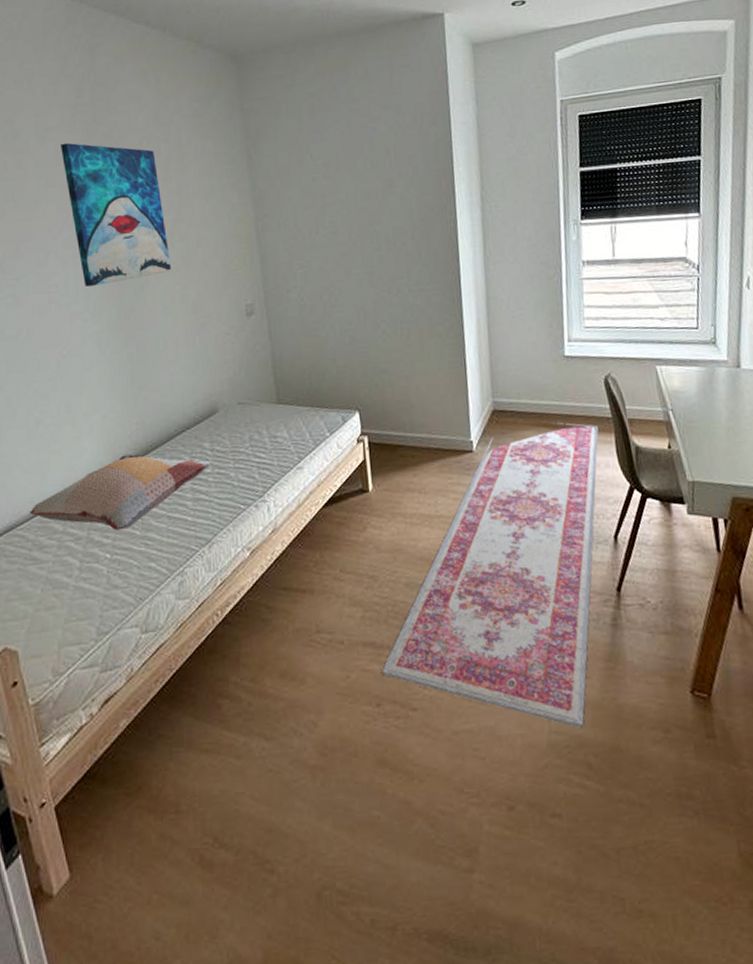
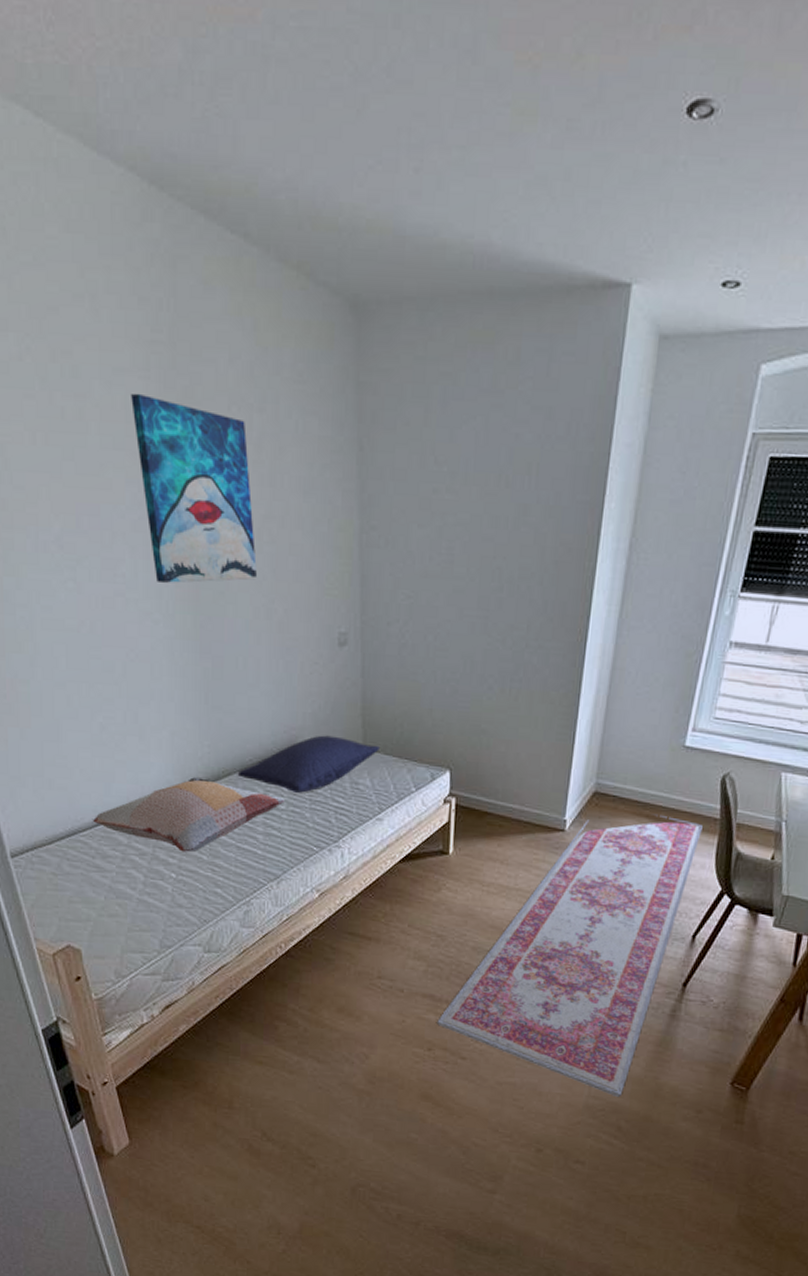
pillow: none [164,396,292,455] -> present [237,735,379,793]

